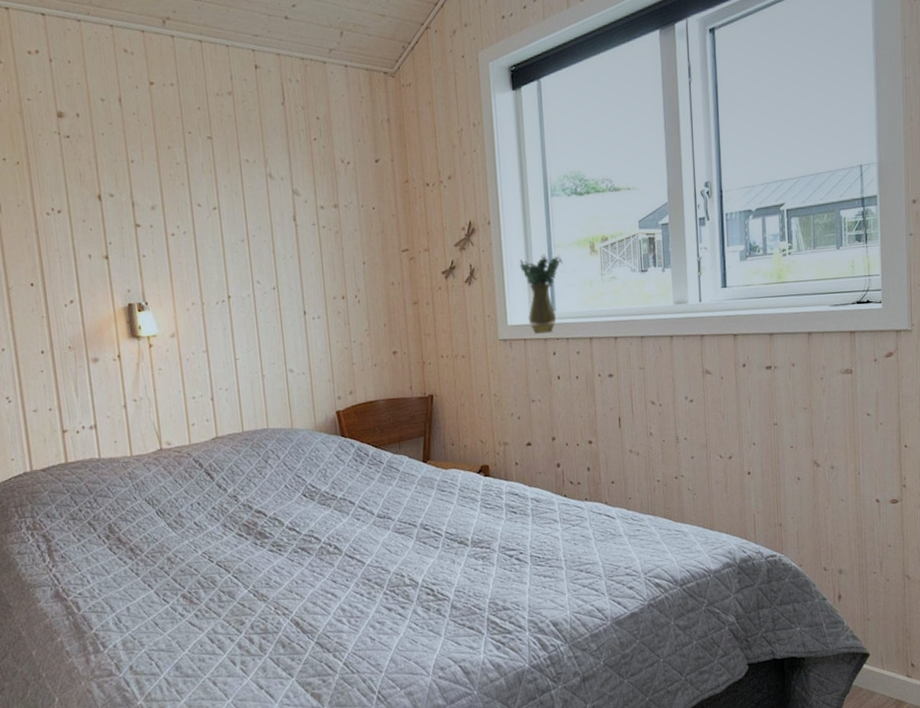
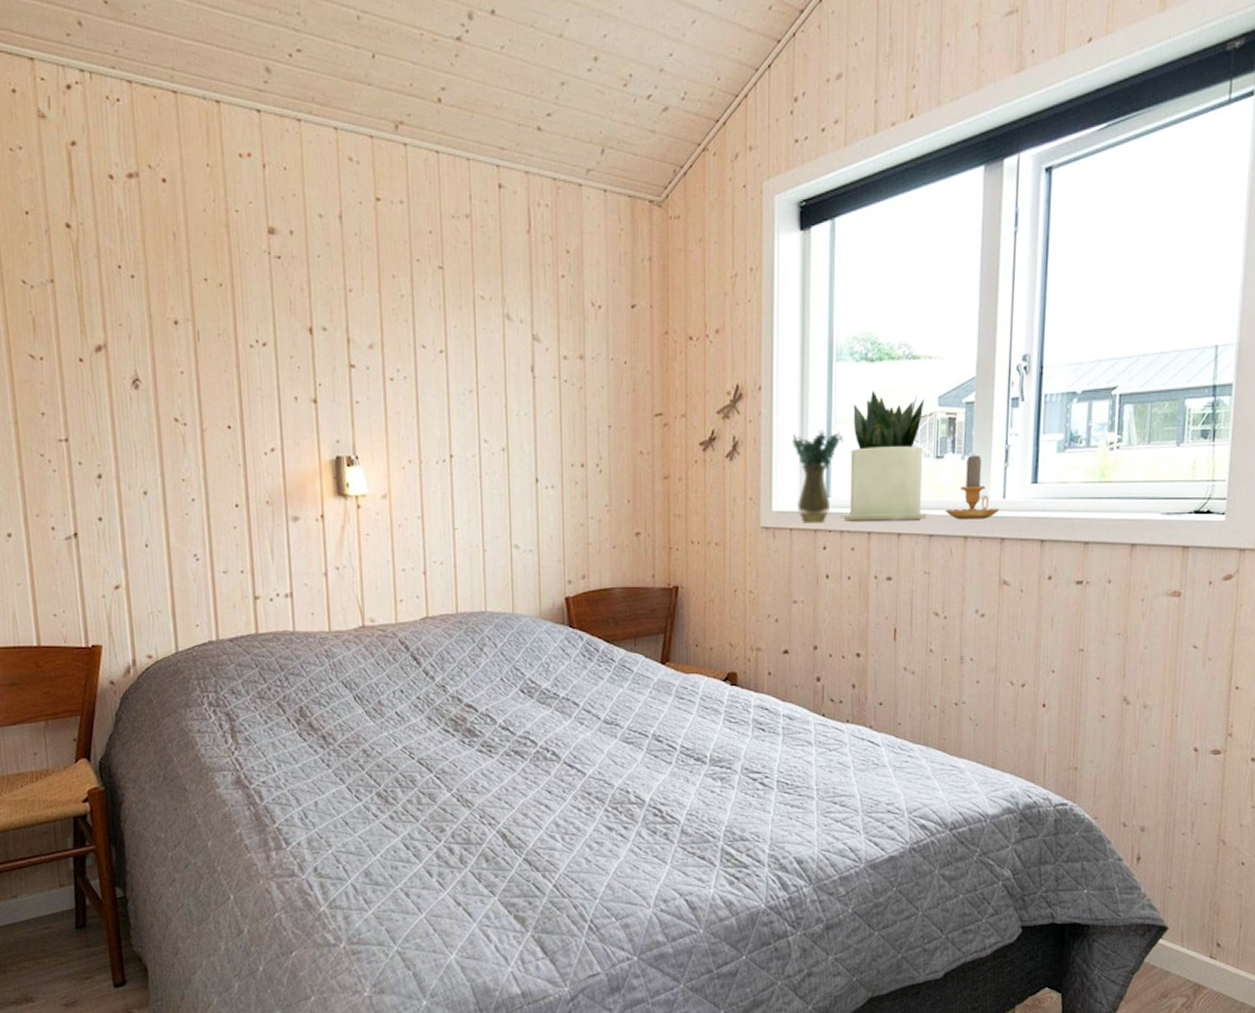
planter: none [567,219,639,331] -> present [842,391,929,523]
candle: none [652,266,697,322] -> present [945,453,999,520]

